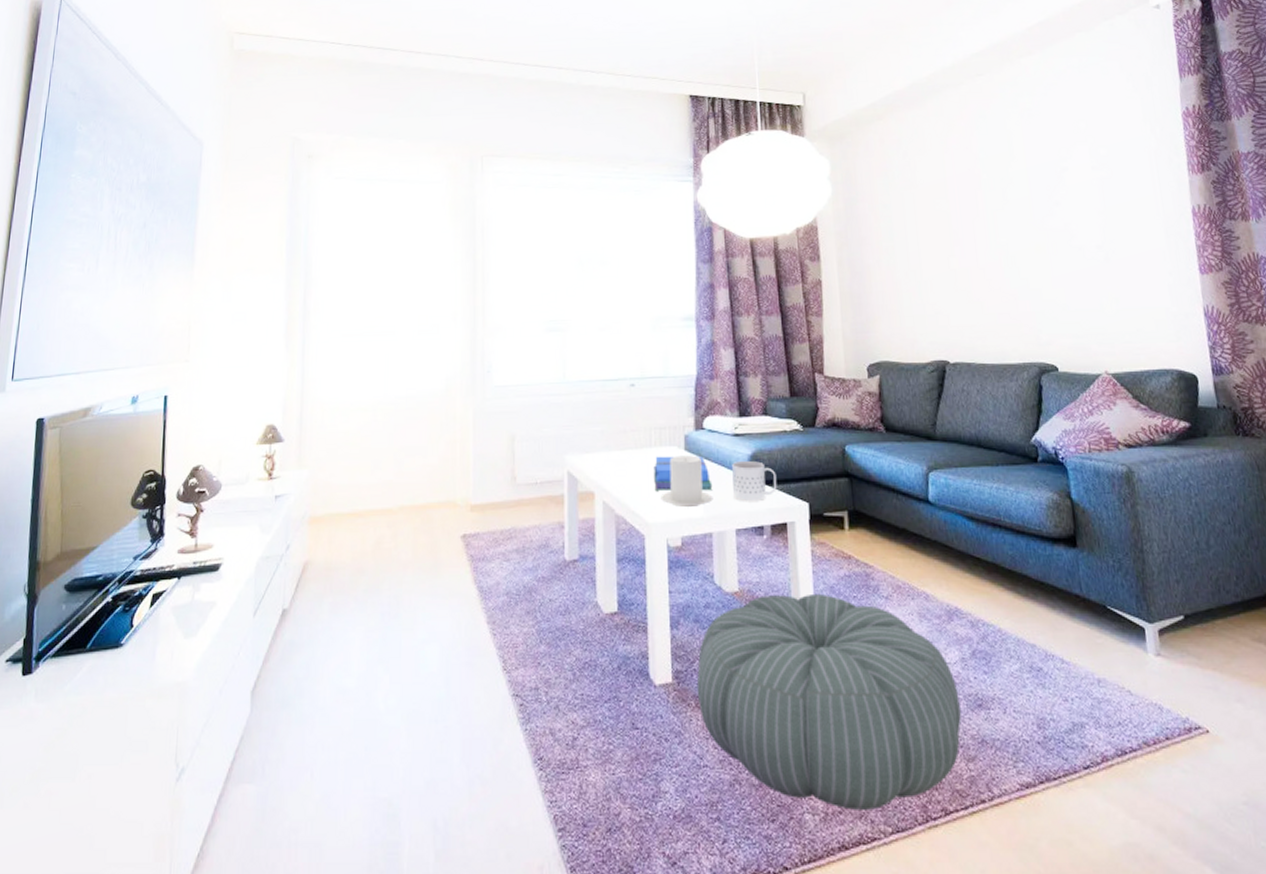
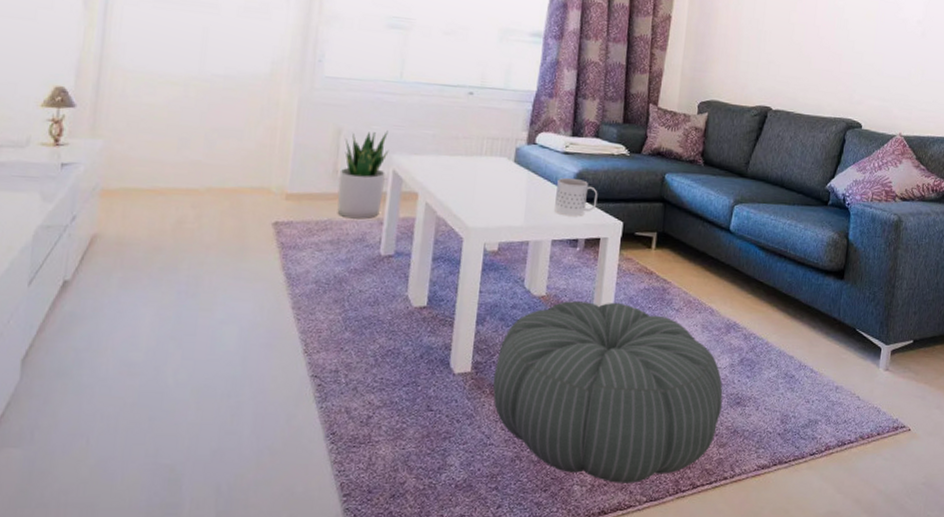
planter: none [517,432,561,525] -> present [337,130,389,219]
books: present [654,456,713,491] -> none [479,165,536,203]
candle: present [660,455,713,508] -> none [484,166,535,217]

